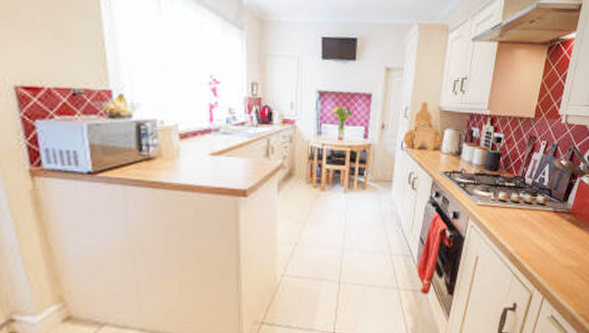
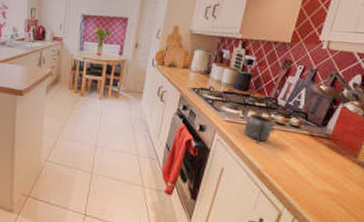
mug: none [496,195,523,226] -> present [244,114,275,144]

